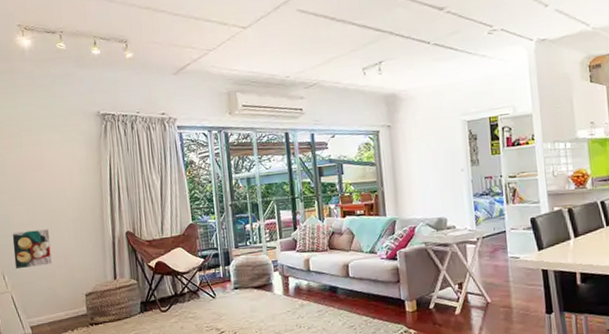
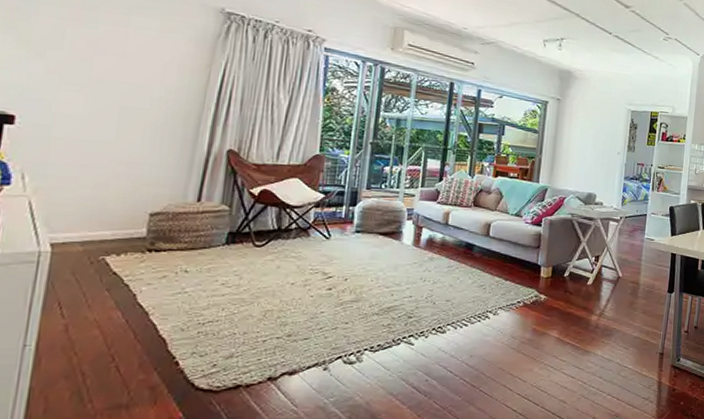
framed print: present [12,229,52,270] -> none [43,123,115,172]

